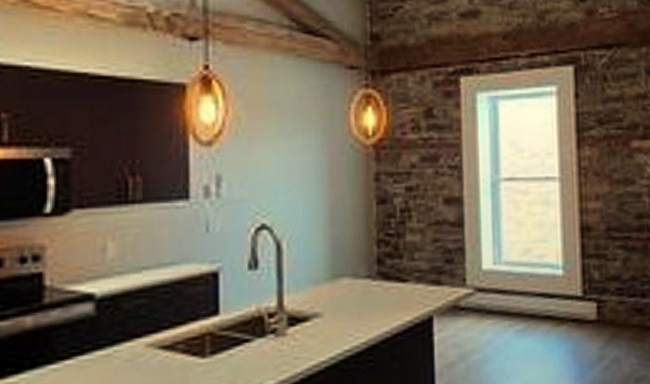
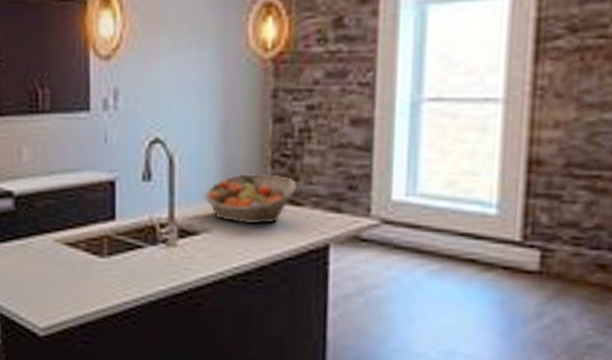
fruit basket: none [313,254,402,304] -> present [204,174,298,224]

